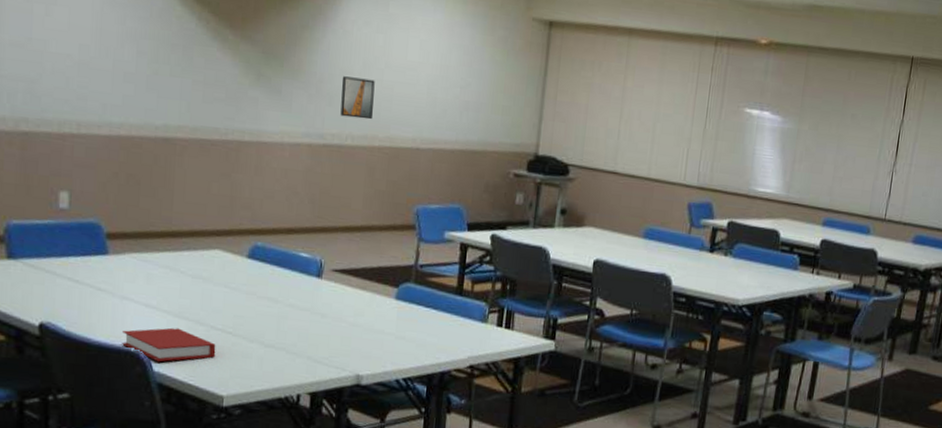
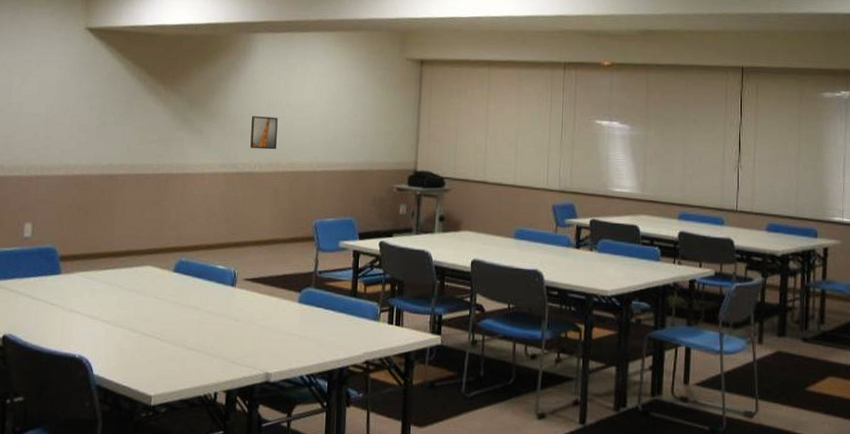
book: present [122,327,216,362] -> none [69,335,146,367]

